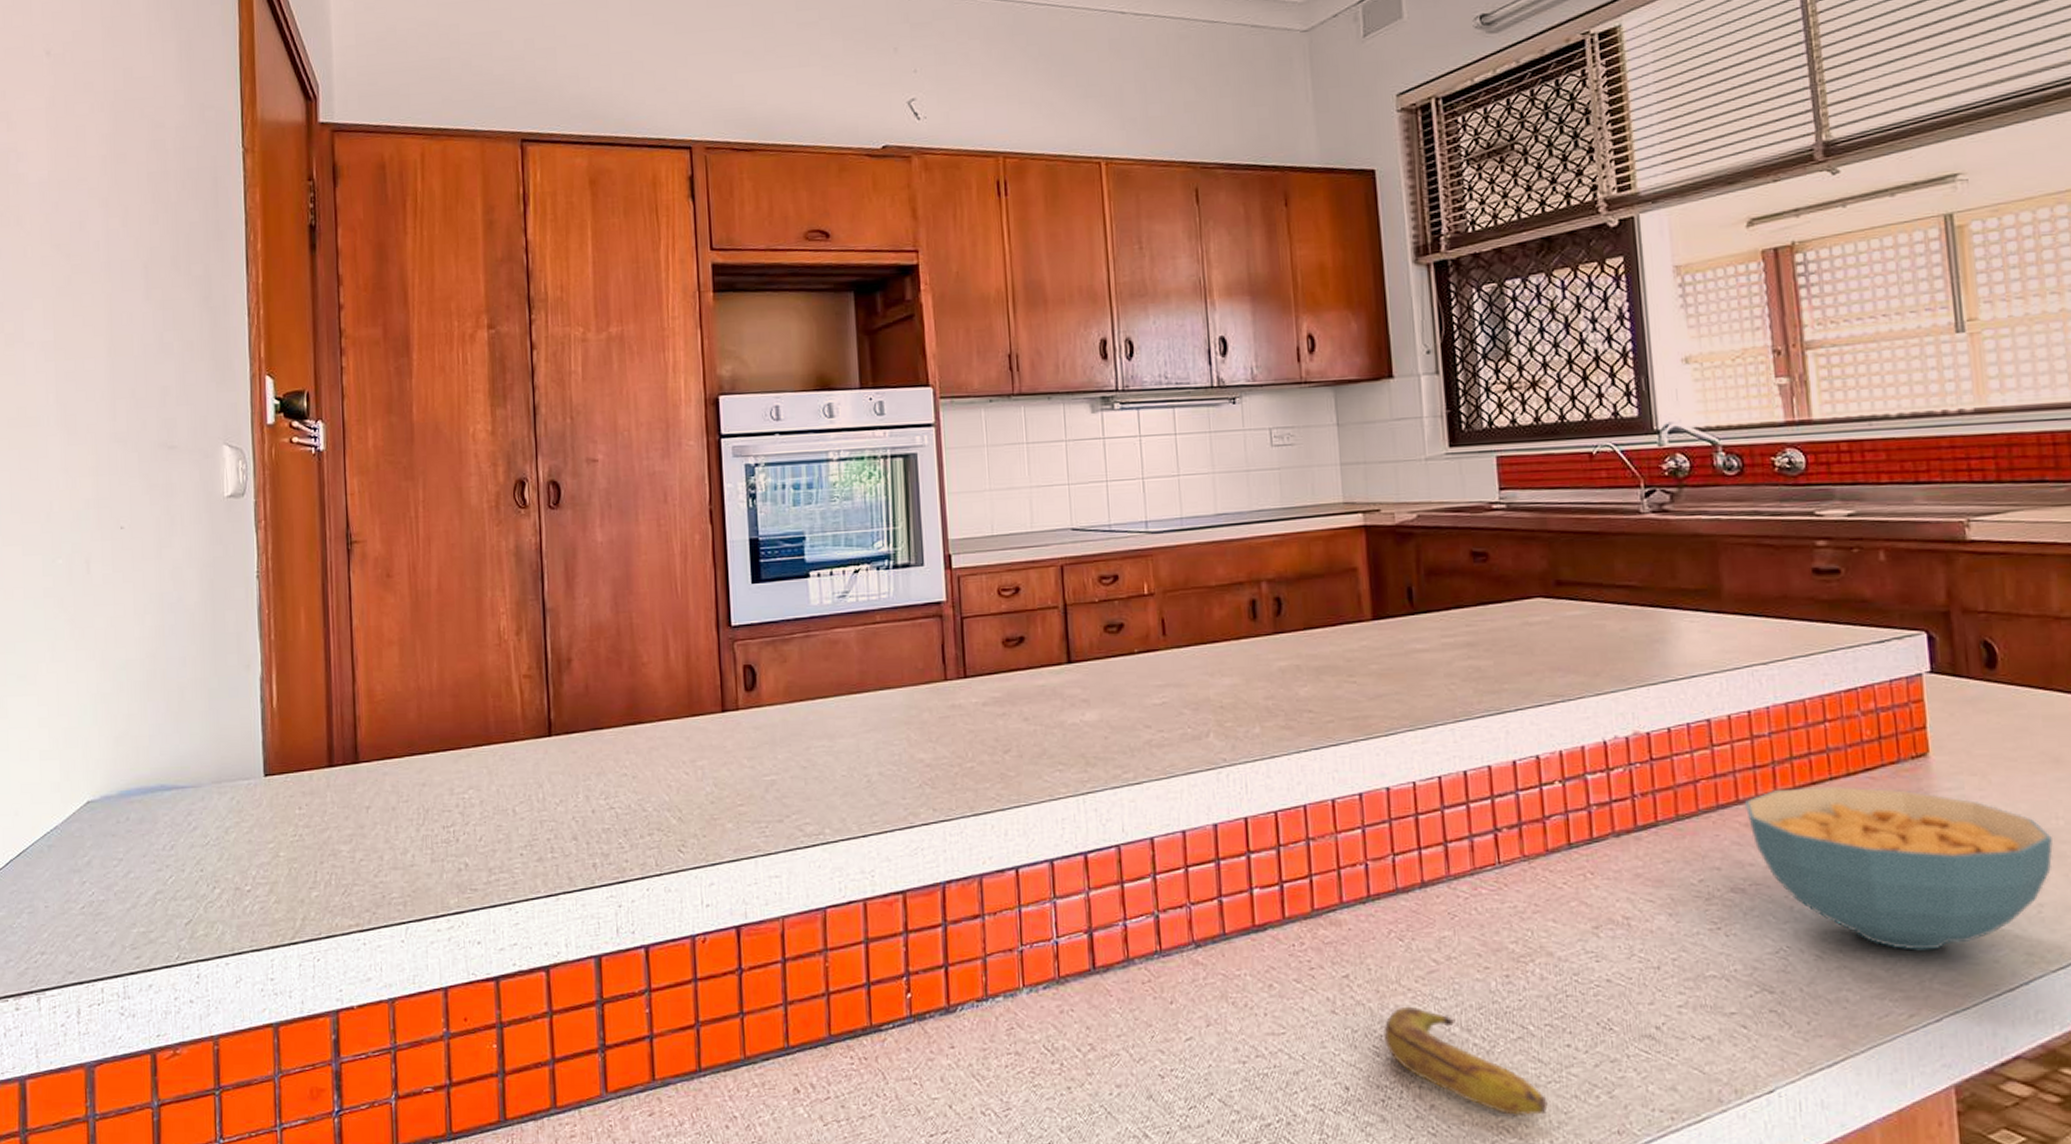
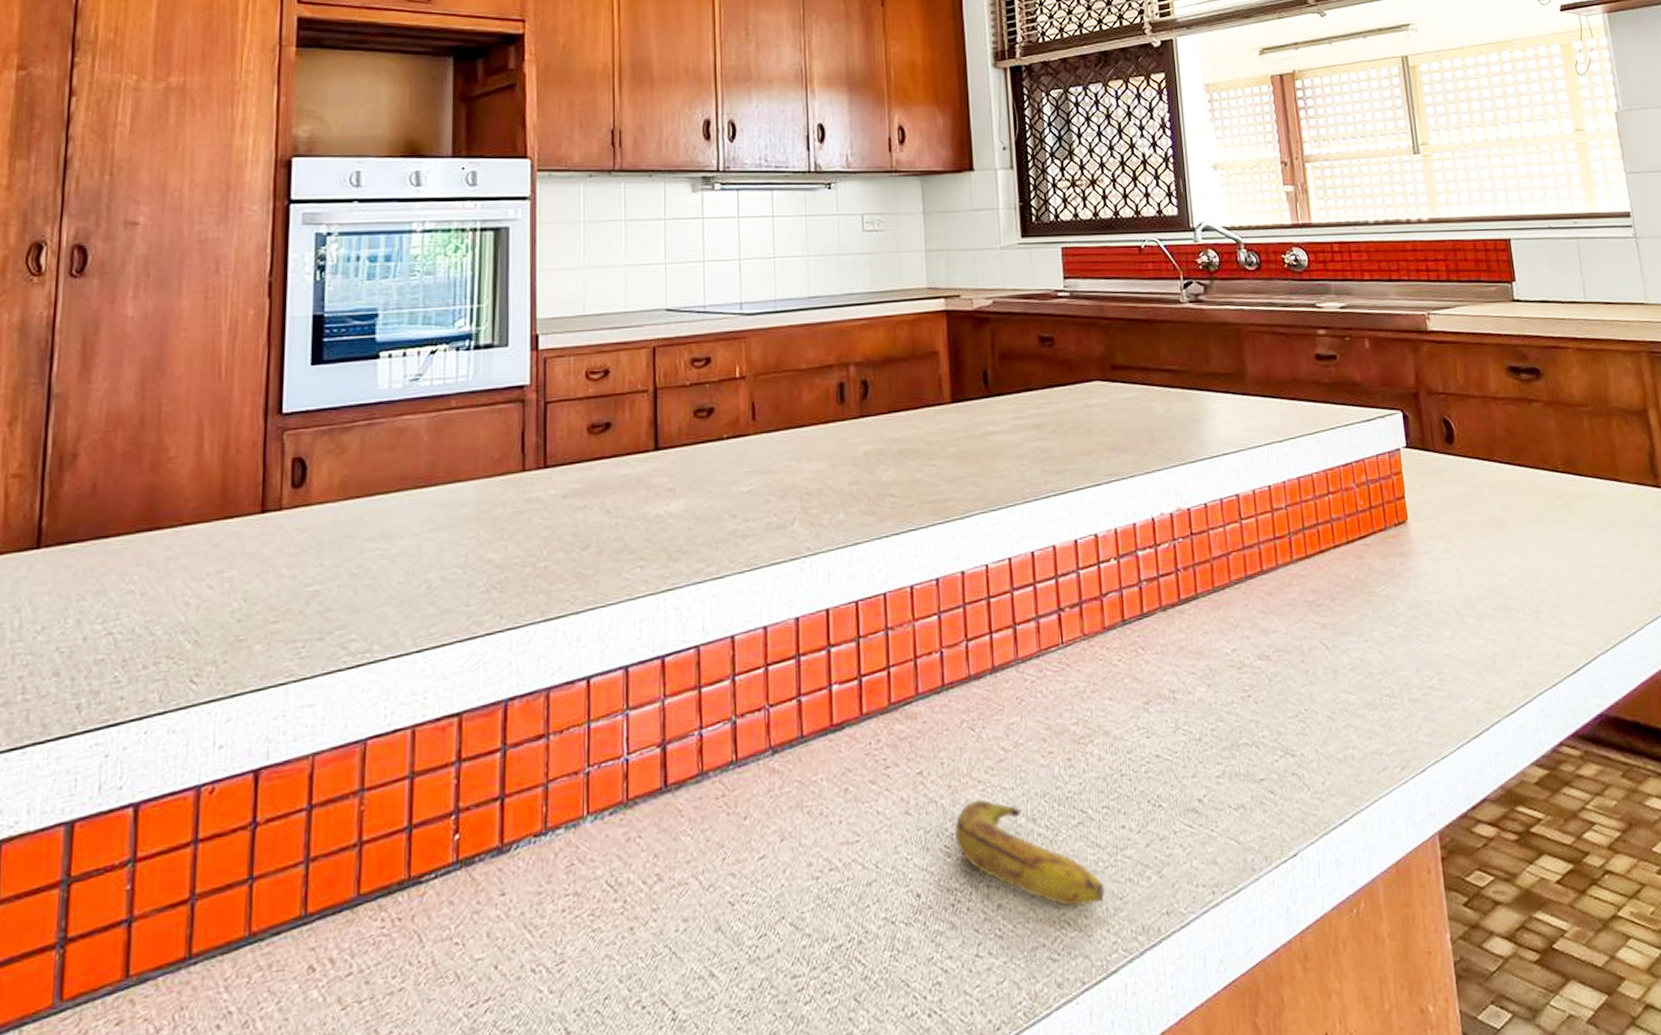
cereal bowl: present [1744,786,2053,951] -> none [1267,554,1501,705]

